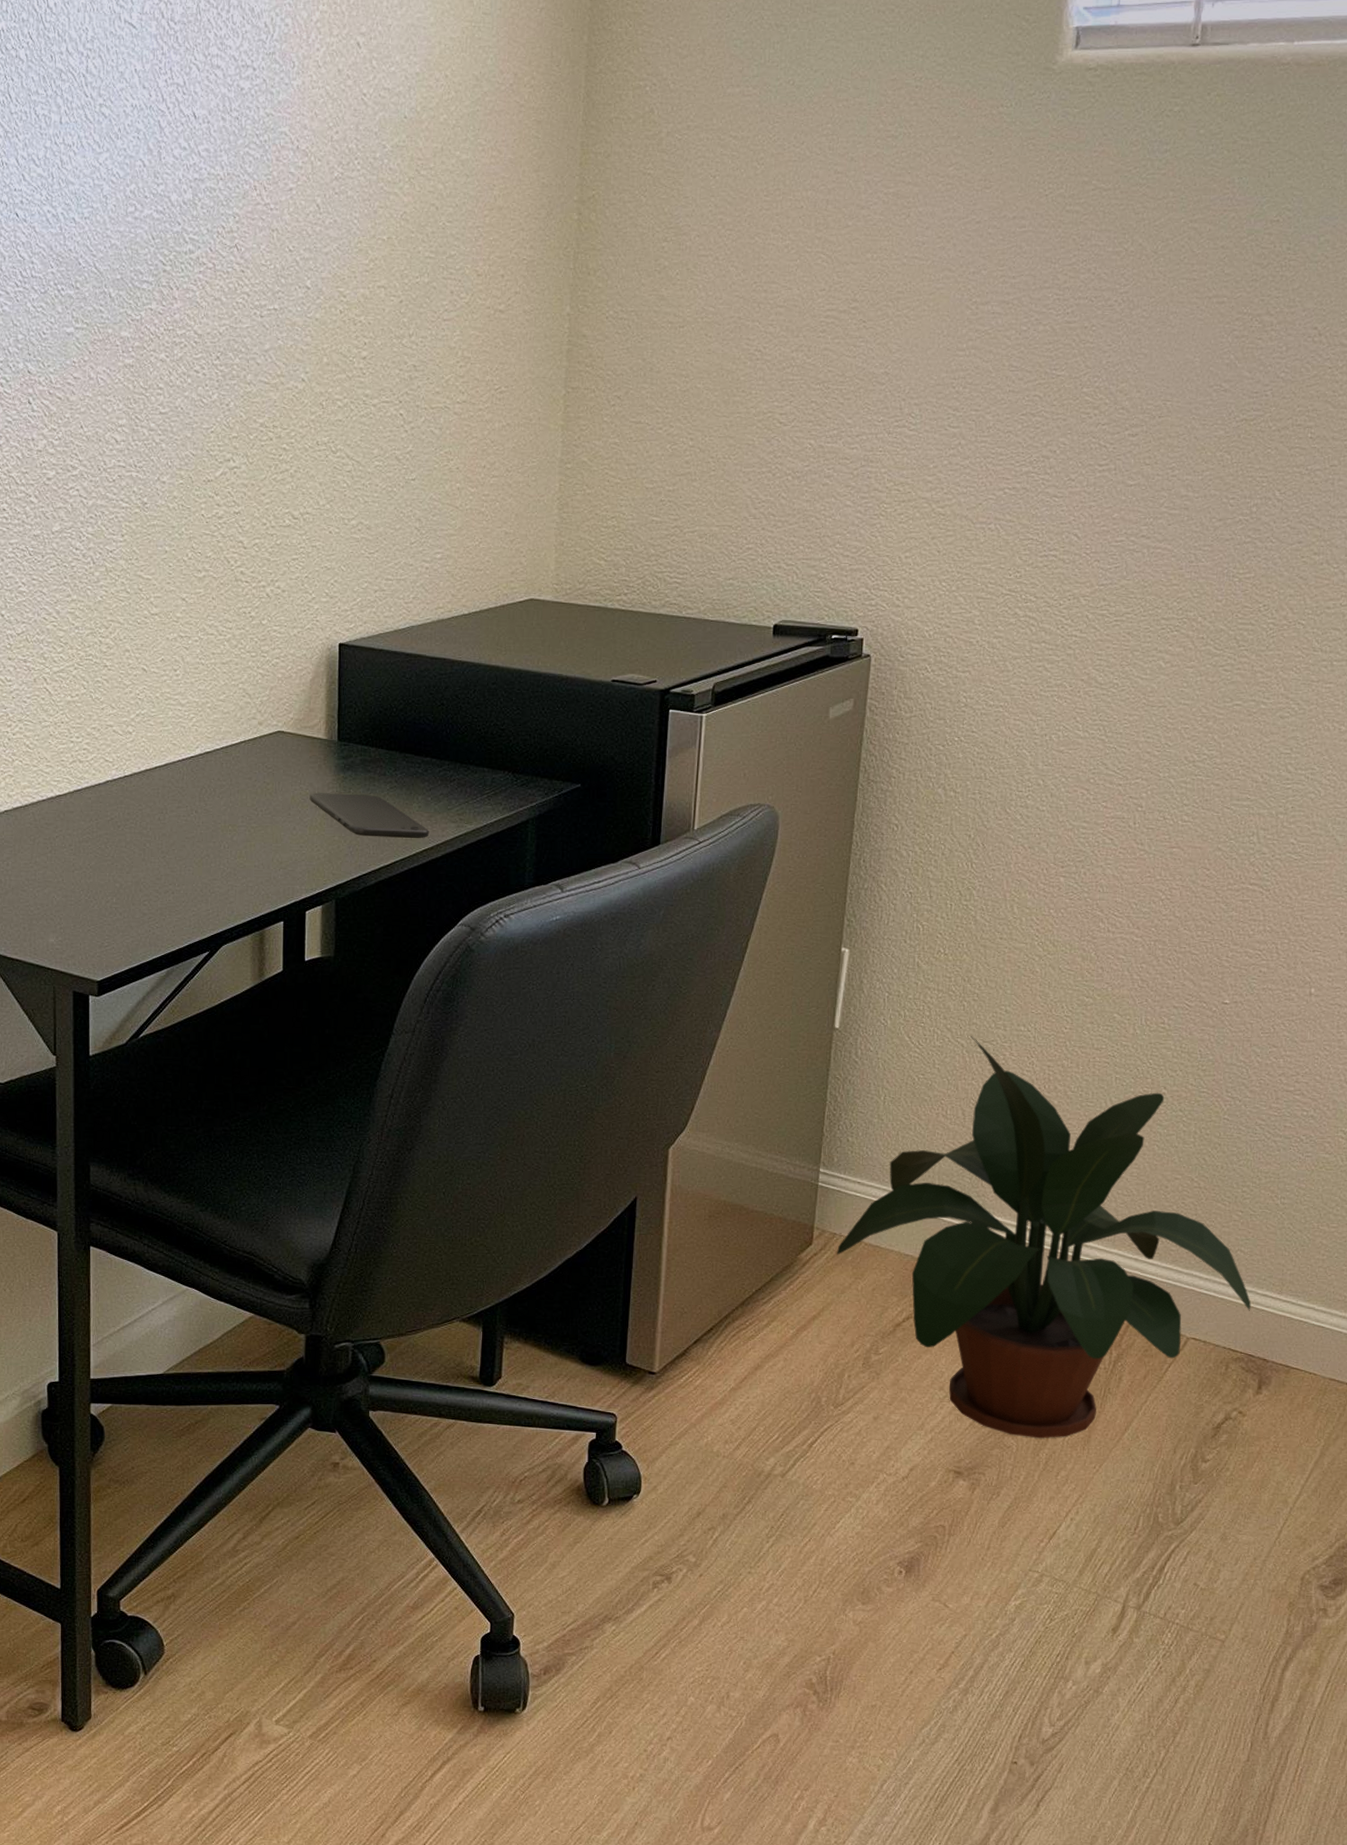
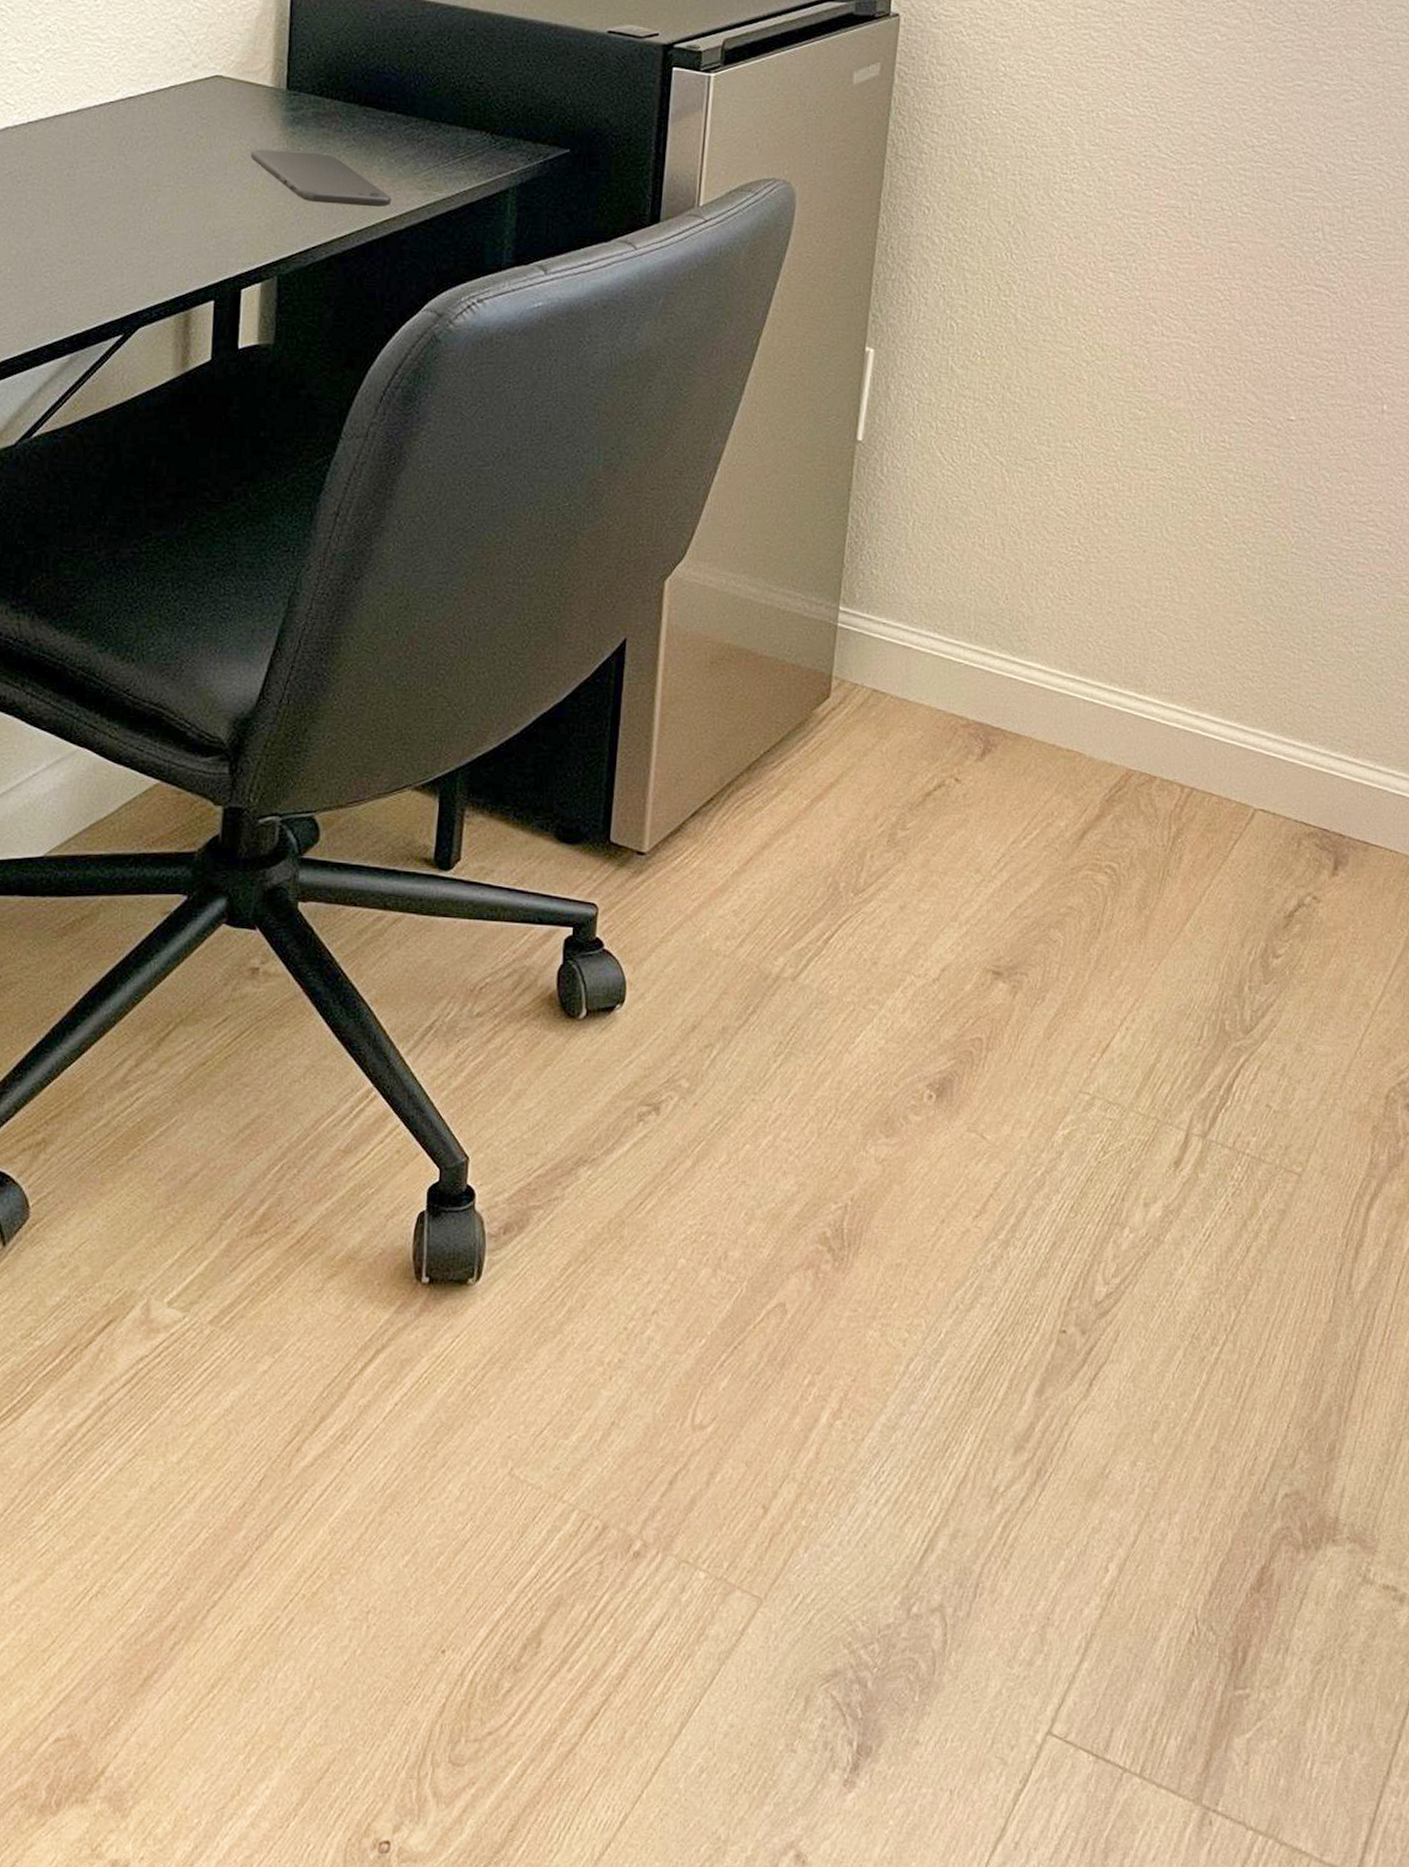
potted plant: present [837,1035,1251,1439] -> none [858,452,1325,931]

